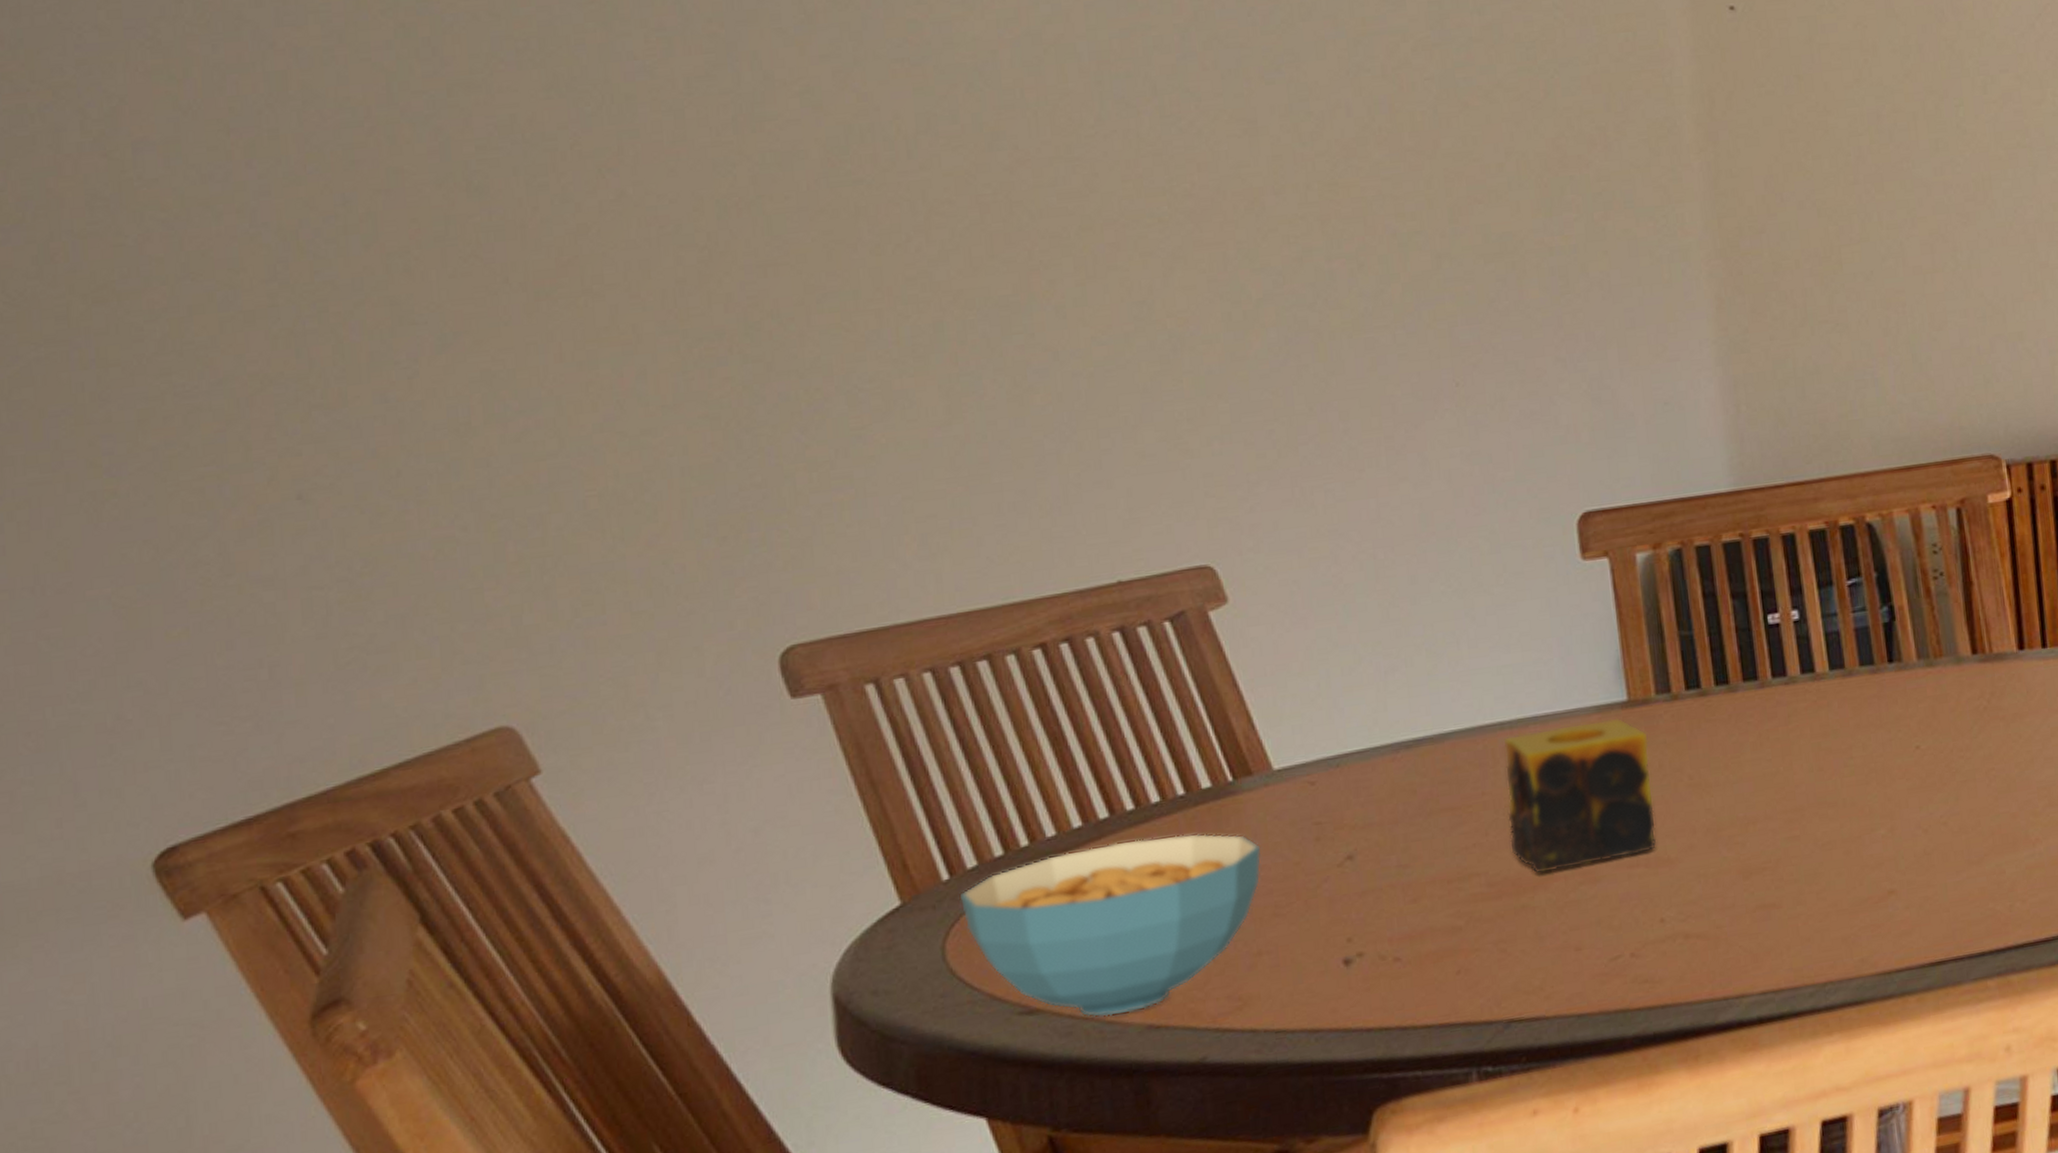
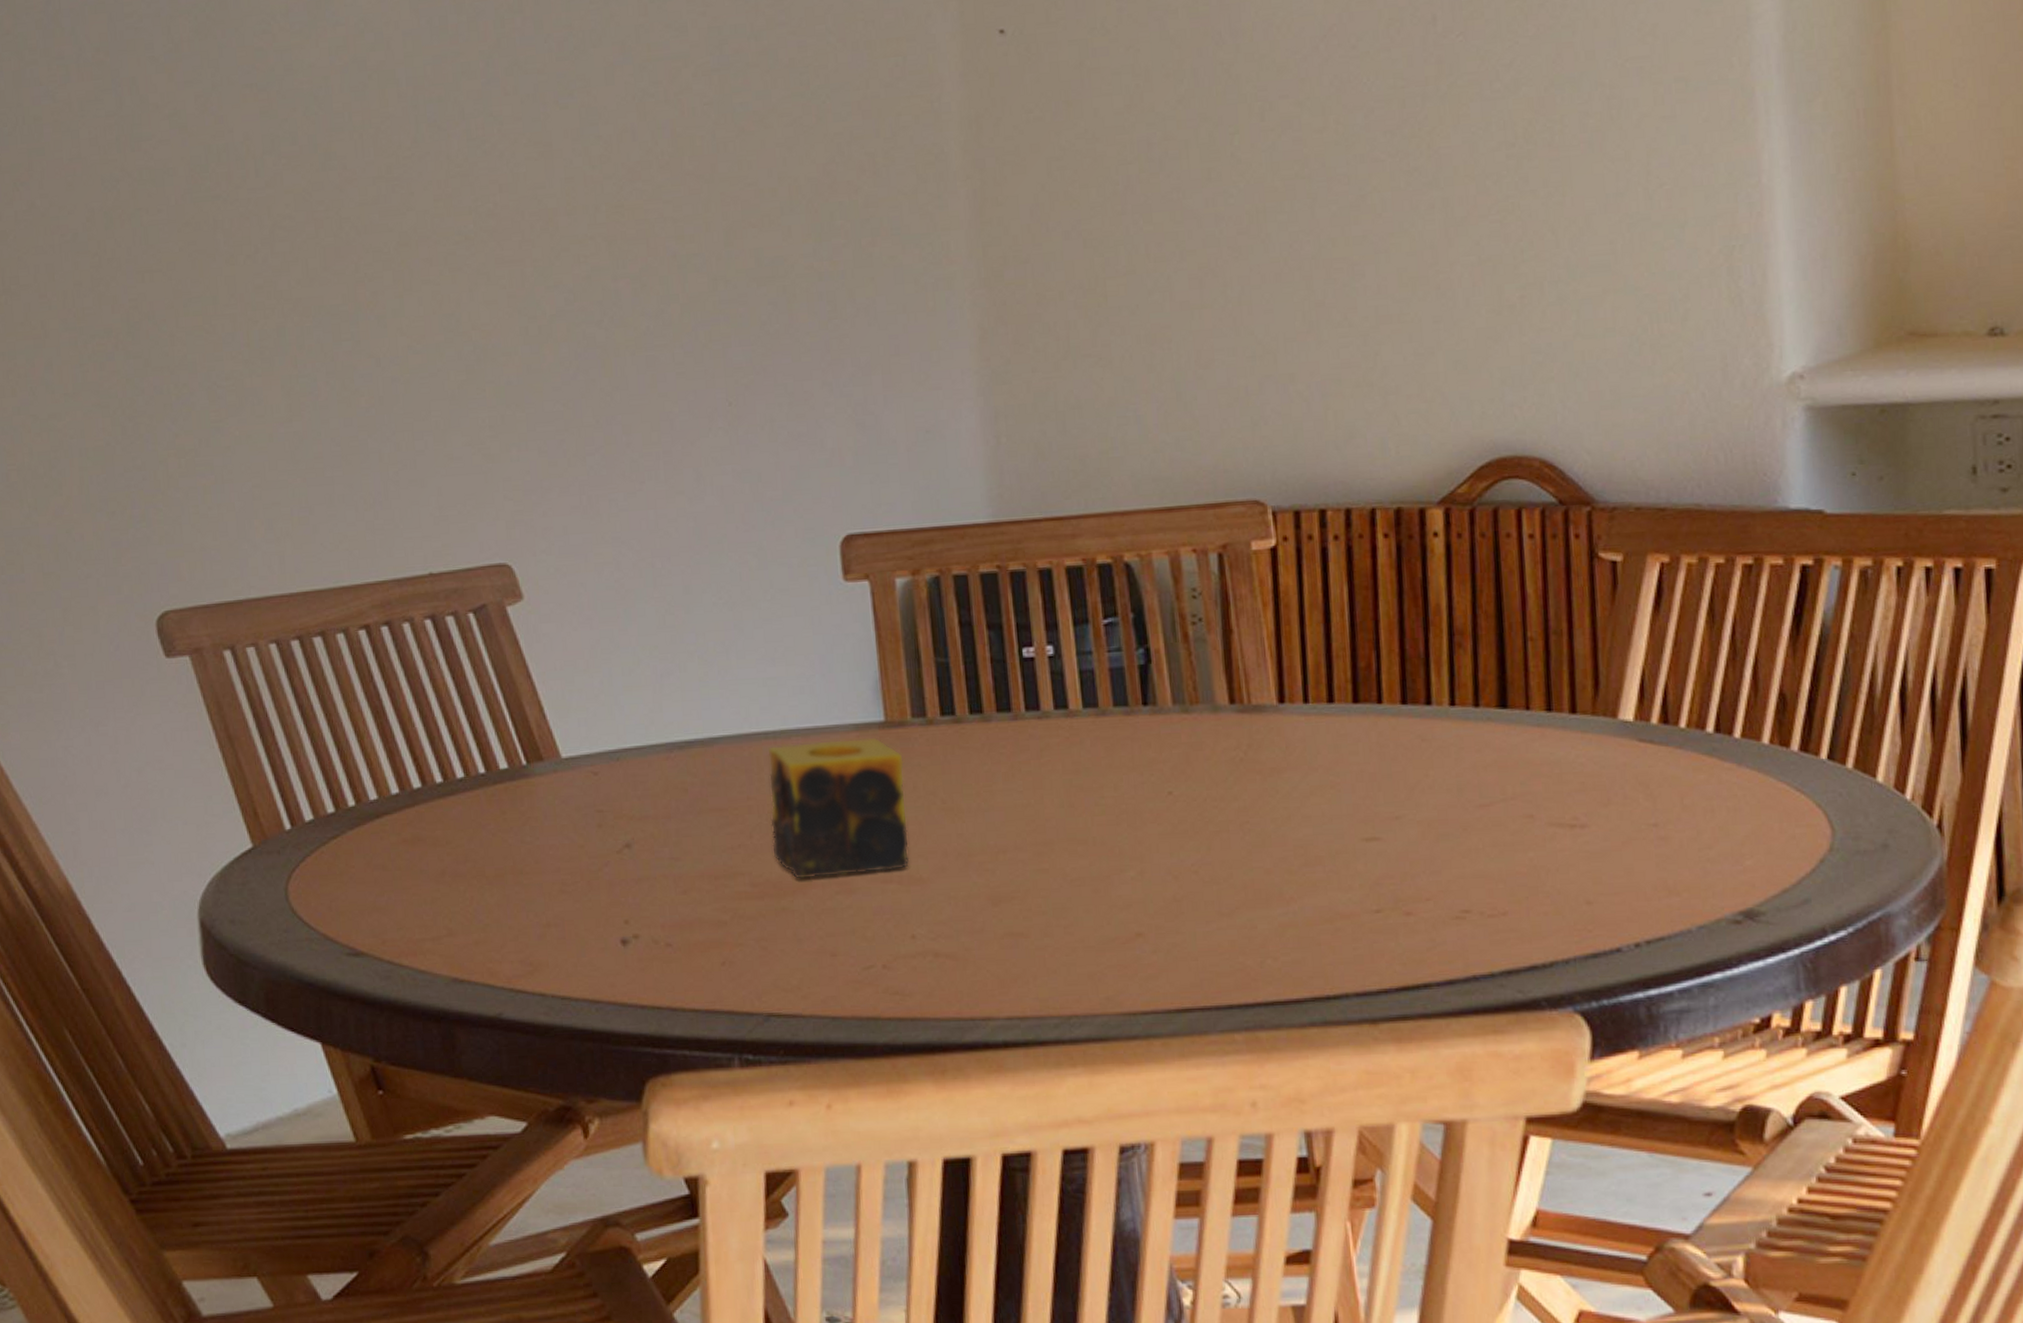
cereal bowl: present [960,833,1262,1018] -> none [299,809,551,966]

